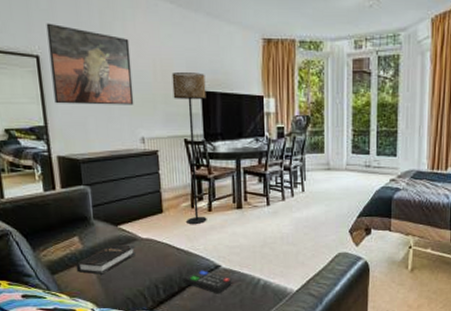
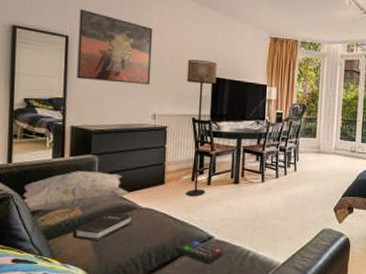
decorative pillow: none [20,203,127,248] -> present [21,171,129,212]

